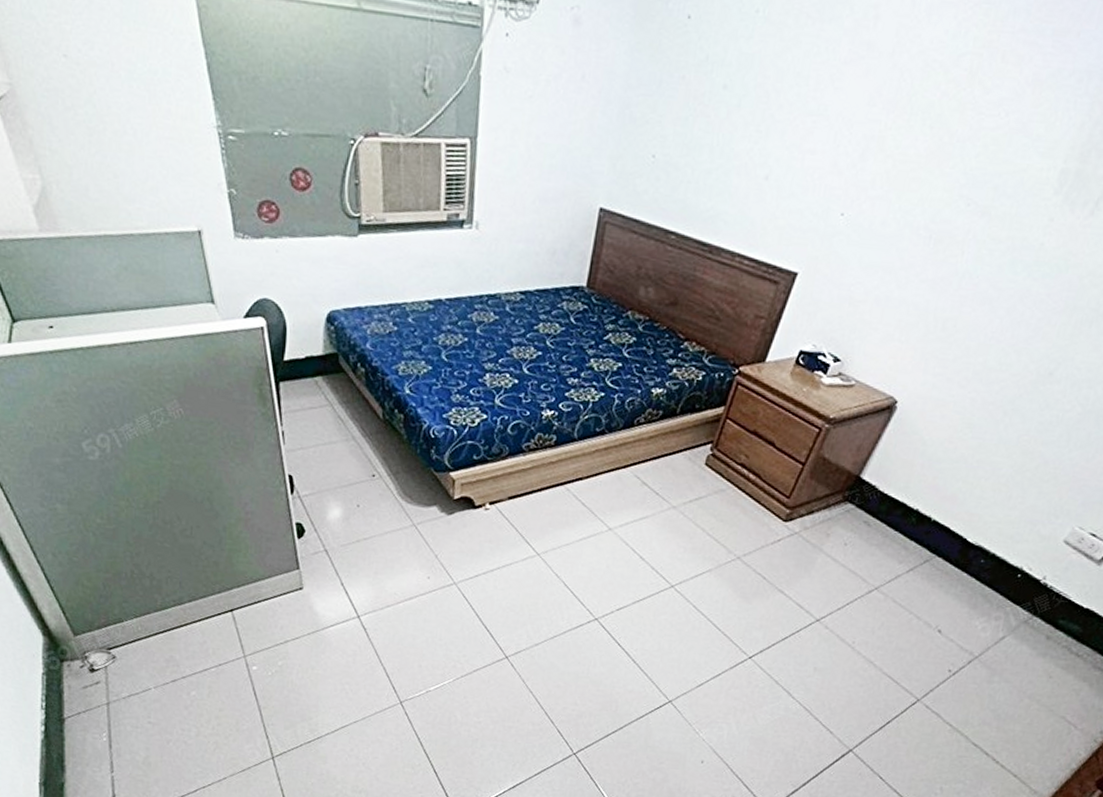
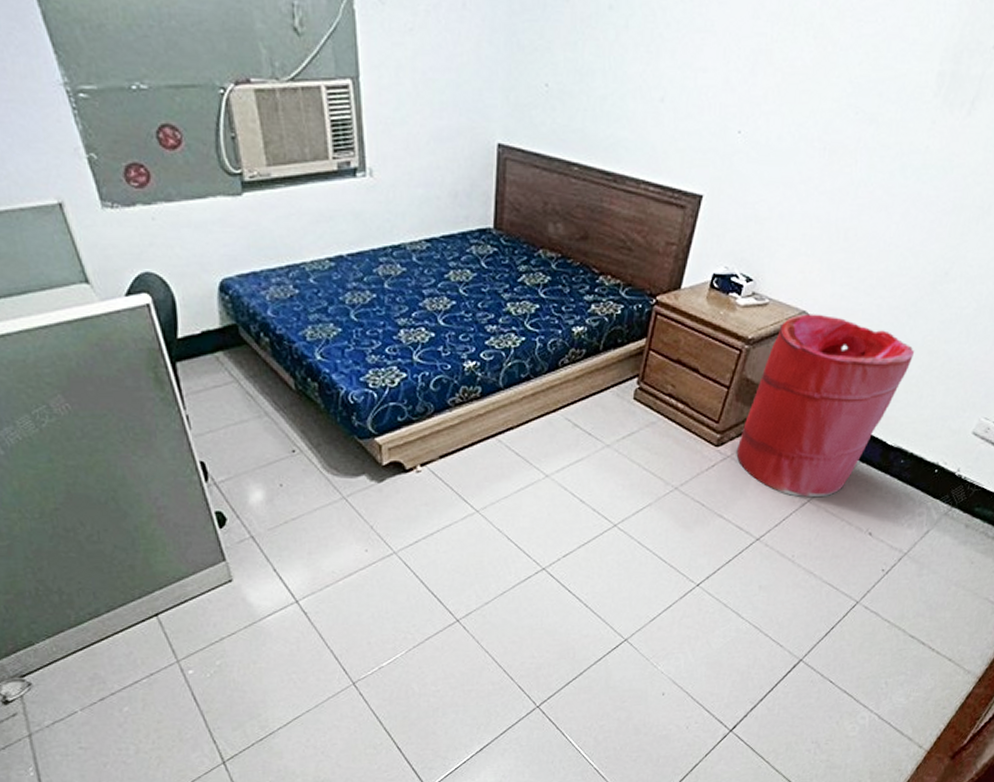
laundry hamper: none [804,399,1007,587] -> present [736,314,914,498]

